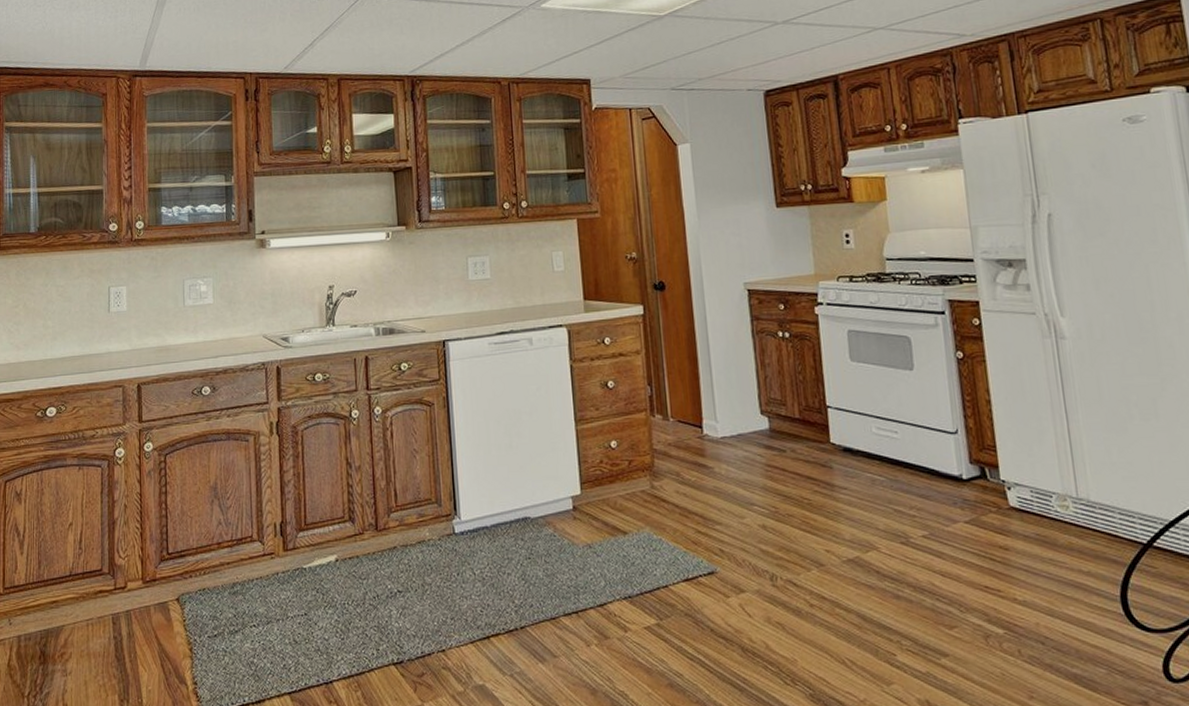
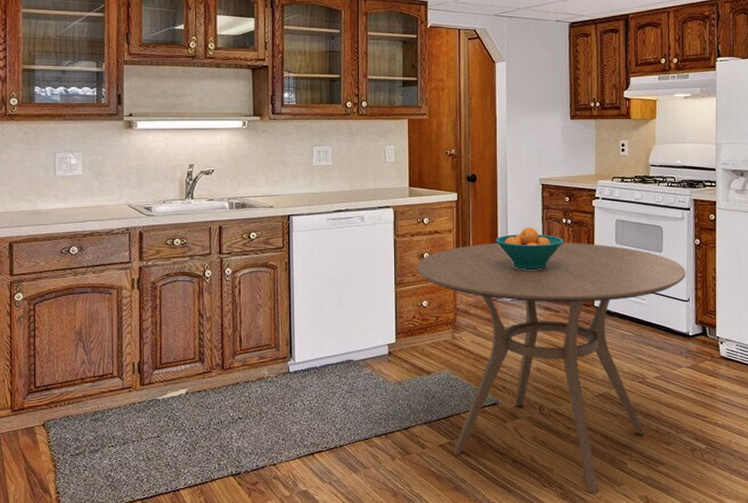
dining table: none [600,361,950,696] -> present [417,242,686,494]
fruit bowl: none [695,344,783,398] -> present [495,227,564,270]

